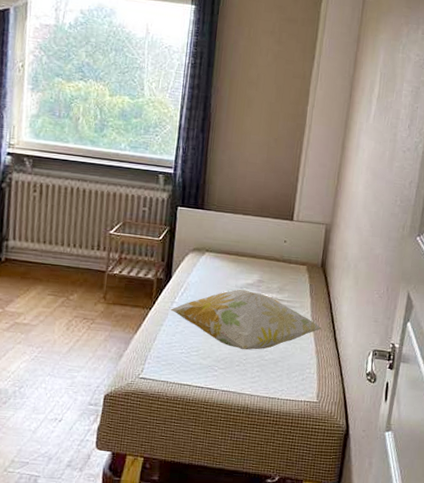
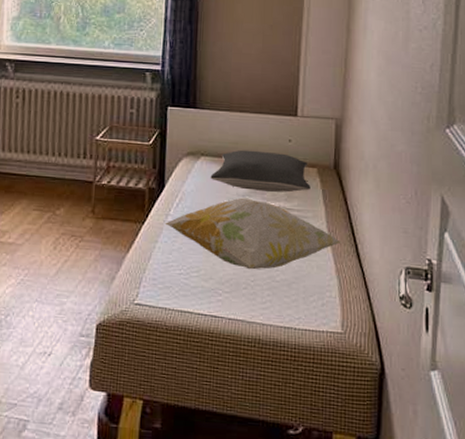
pillow: none [213,248,300,286] -> present [210,150,310,193]

